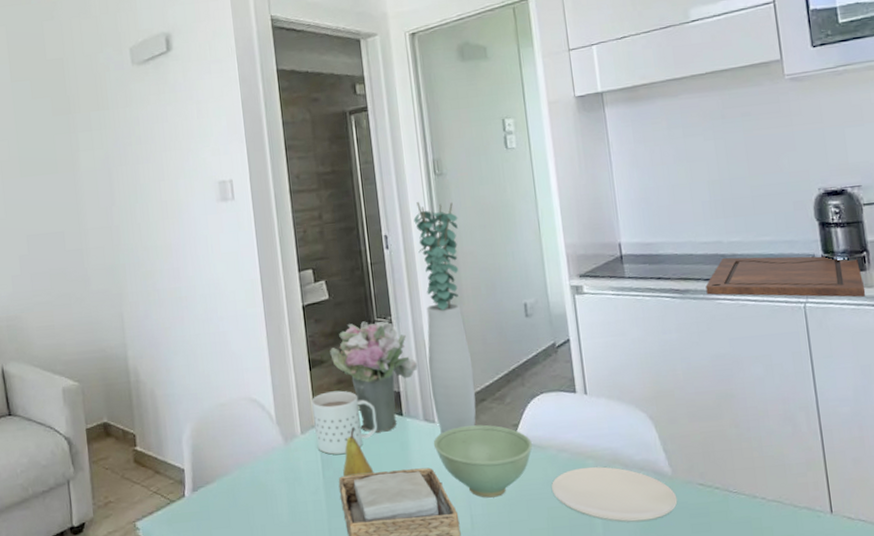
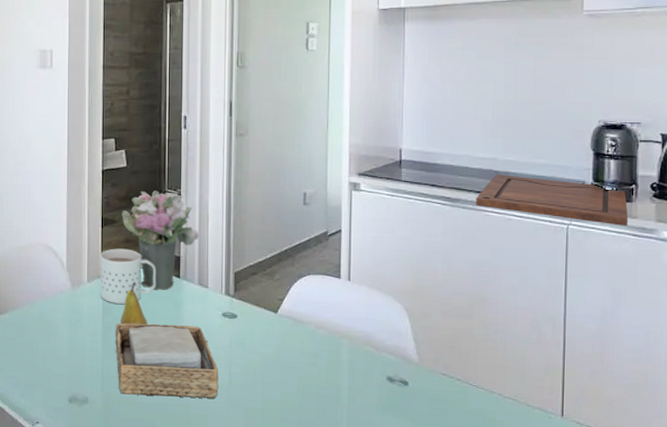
vase: present [413,202,477,434] -> none [208,90,253,298]
bowl: present [433,424,532,498] -> none [204,294,294,360]
plate: present [551,466,678,523] -> none [305,345,420,400]

